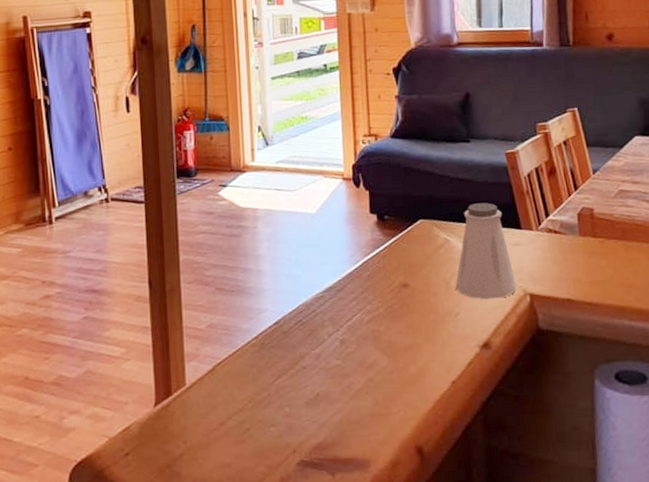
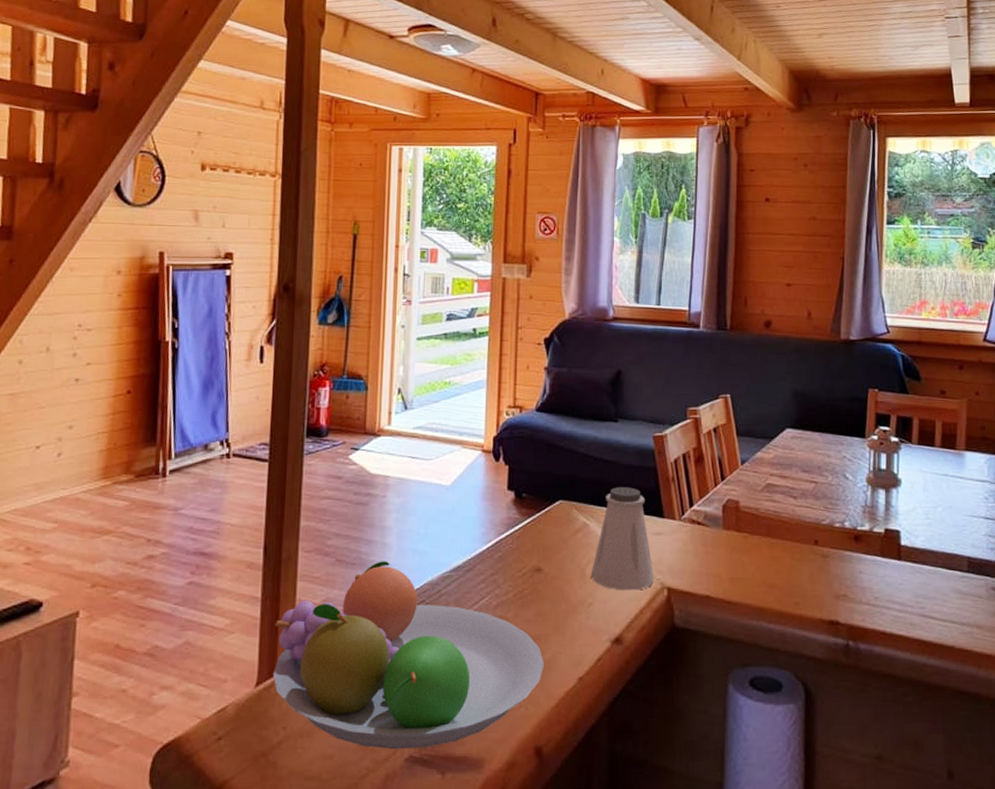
fruit bowl: none [166,286,419,456] -> present [272,561,545,750]

